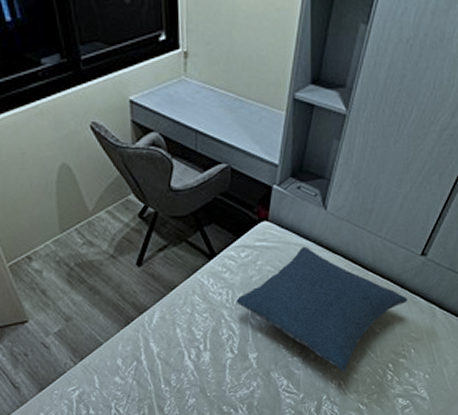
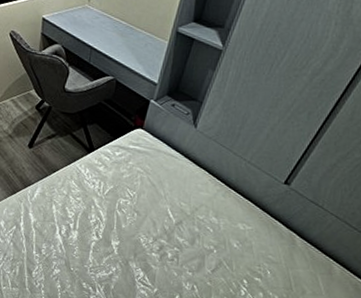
pillow: present [236,246,408,372] -> none [106,156,268,277]

